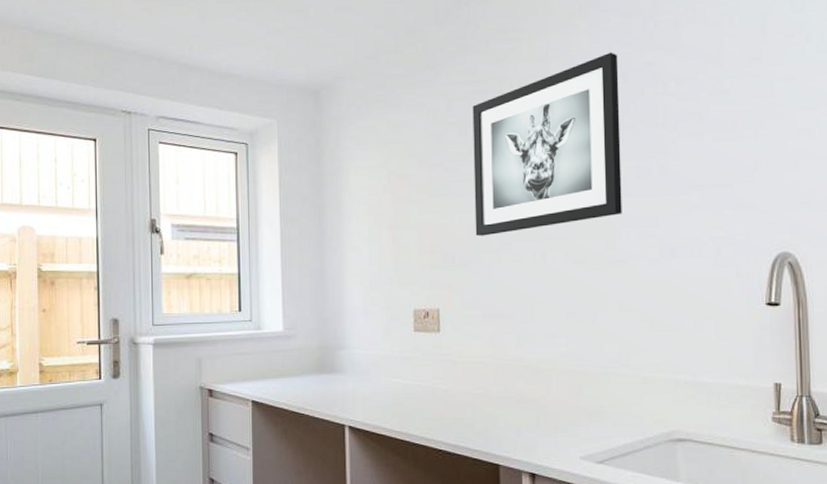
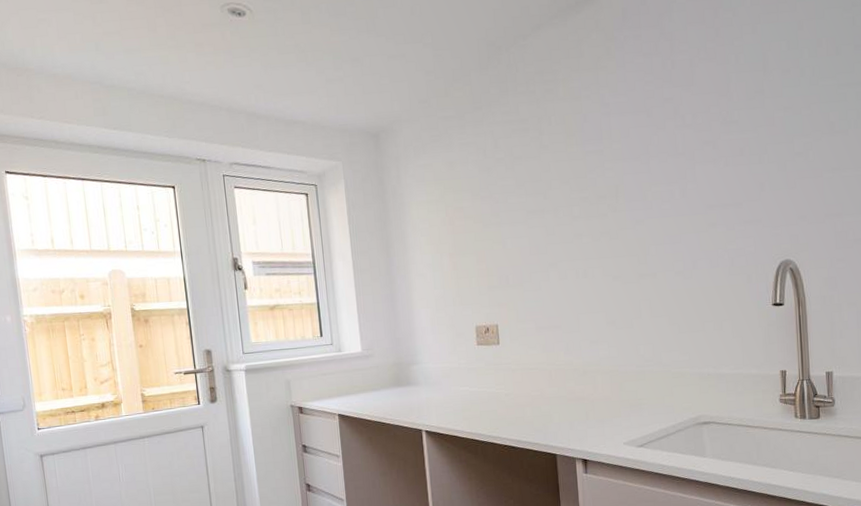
wall art: present [472,52,622,236] -> none [517,90,651,259]

